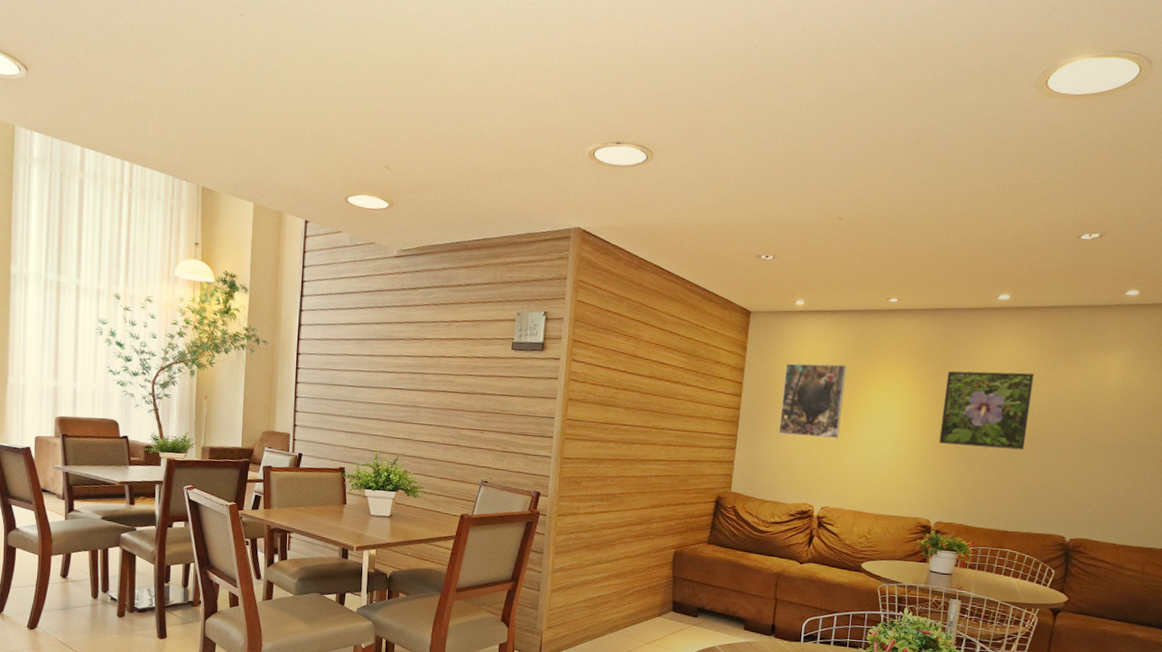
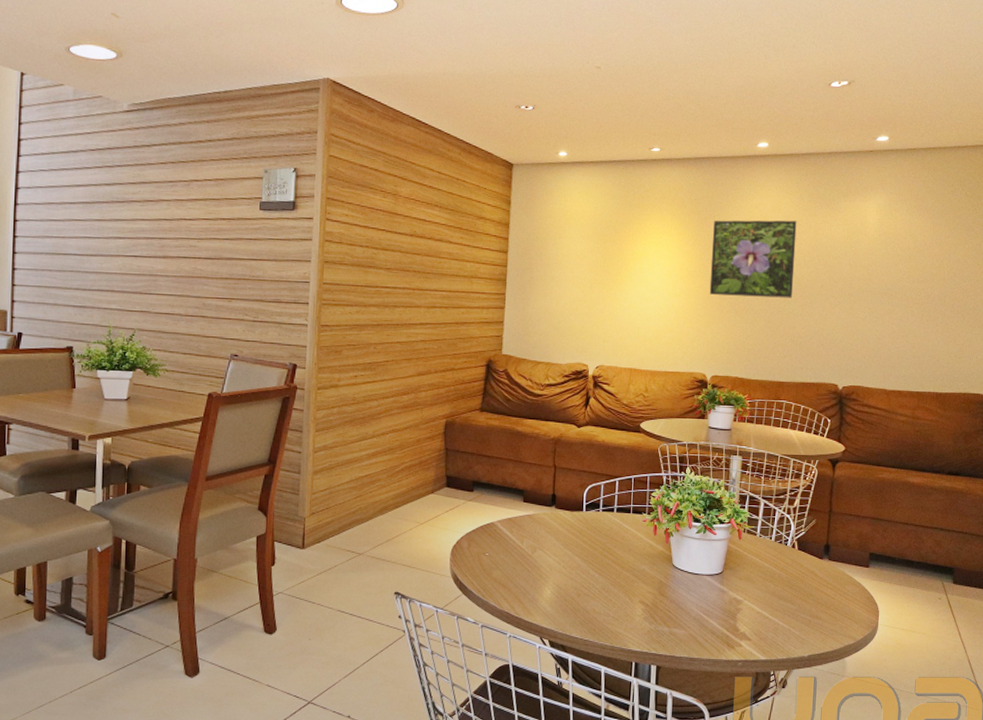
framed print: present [778,363,847,438] -> none [548,216,613,293]

